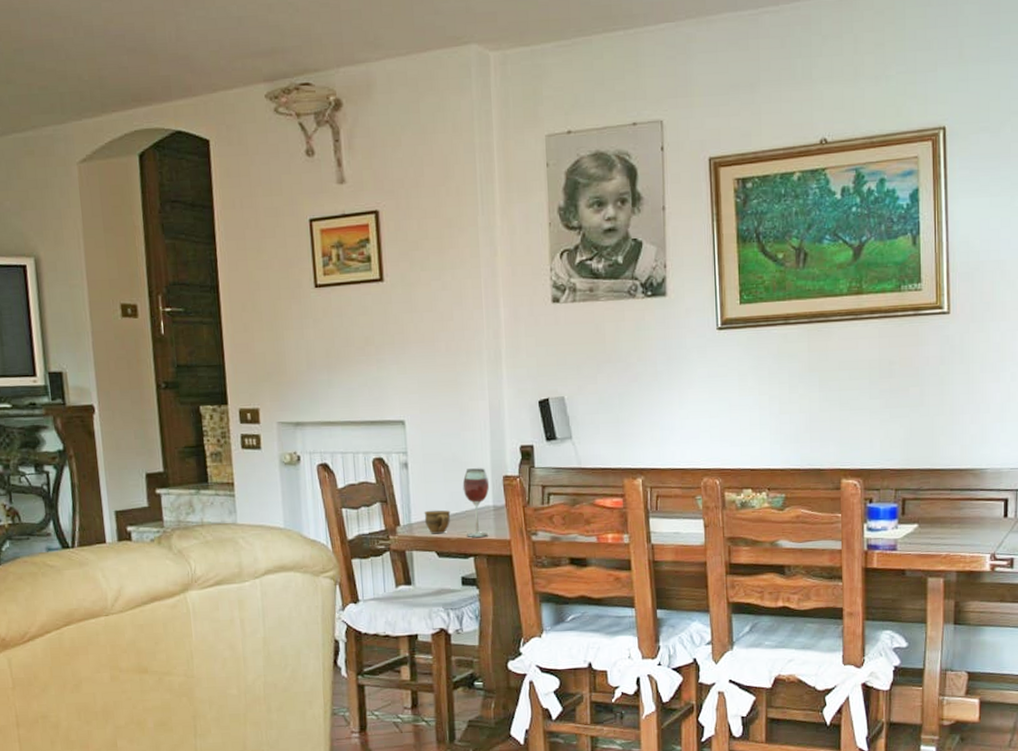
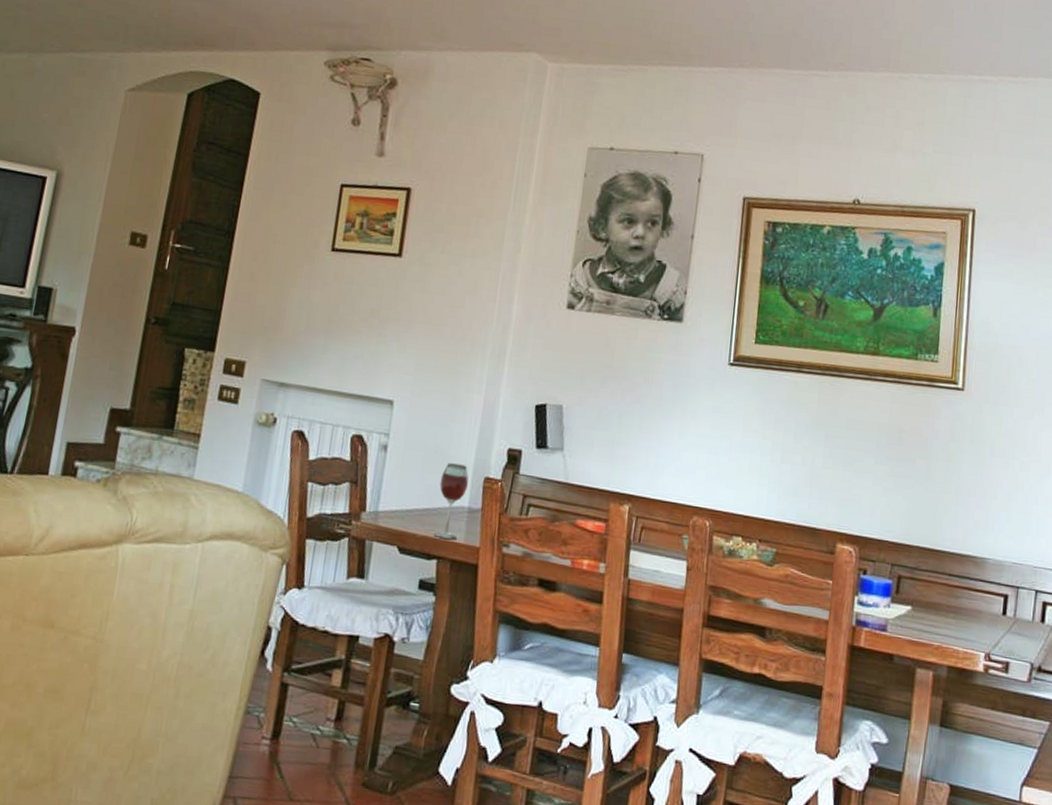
cup: present [424,510,451,534] -> none [392,500,422,528]

